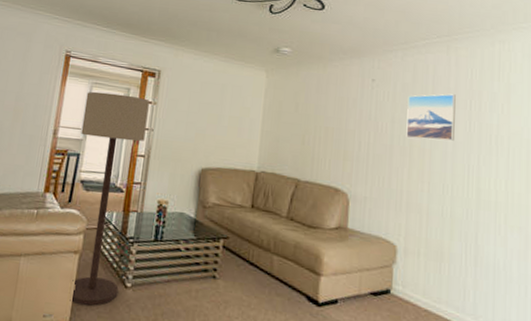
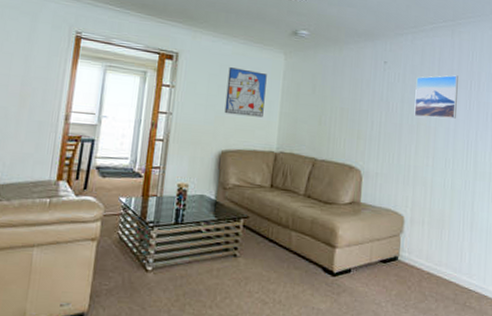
floor lamp: present [69,91,150,306] -> none [88,74,168,292]
wall art: none [205,85,248,136] -> present [224,67,267,118]

